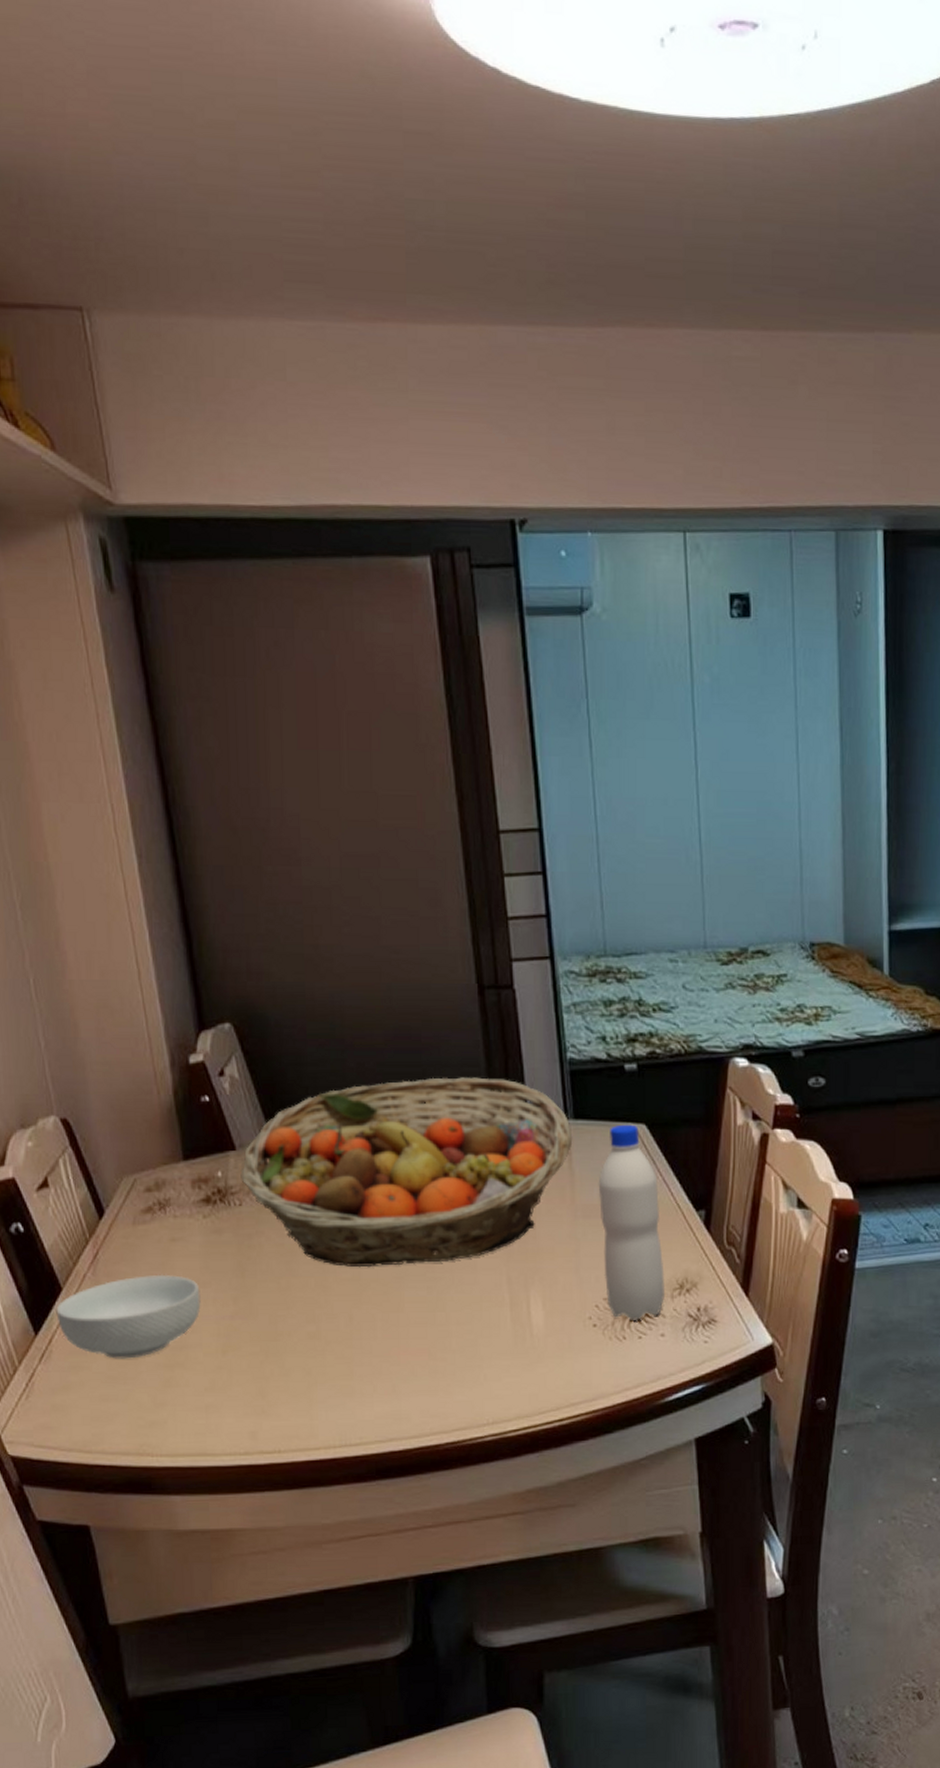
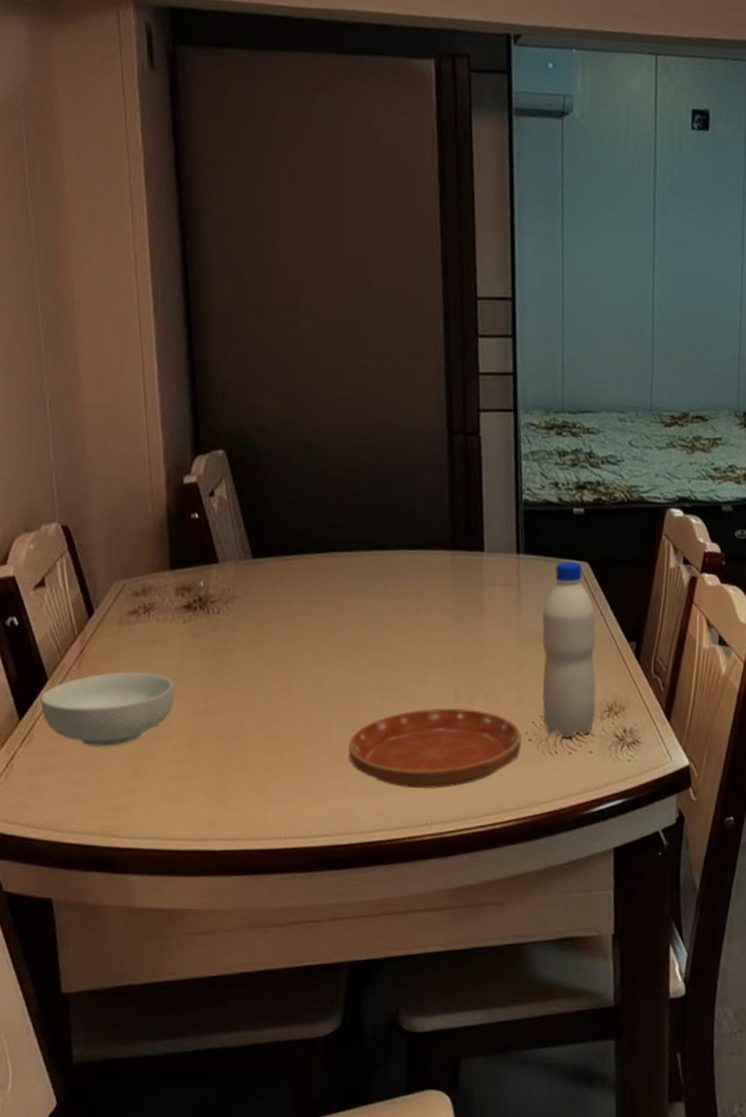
fruit basket: present [240,1077,573,1268] -> none [220,509,523,676]
saucer: none [395,1294,585,1386] -> present [347,707,522,789]

